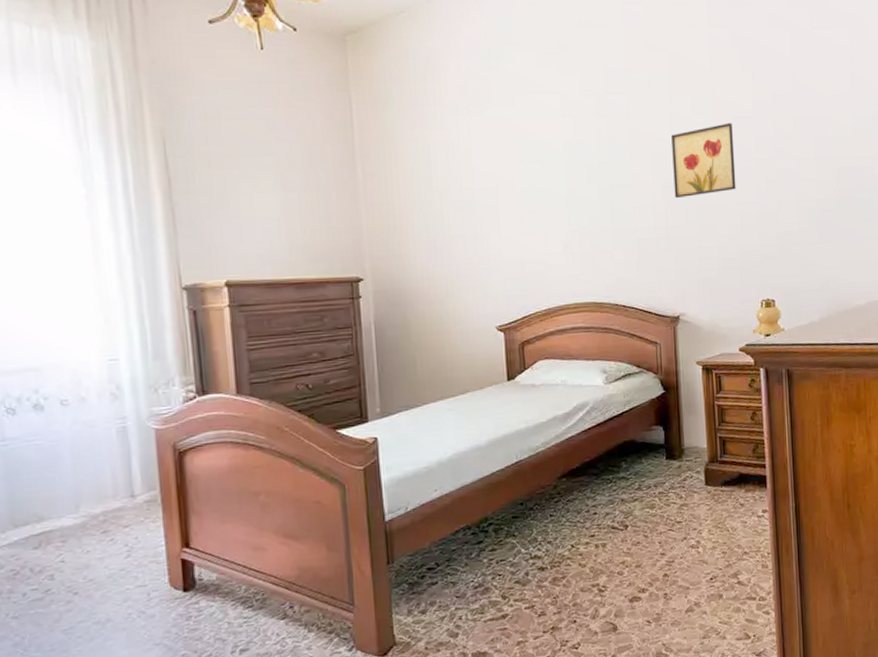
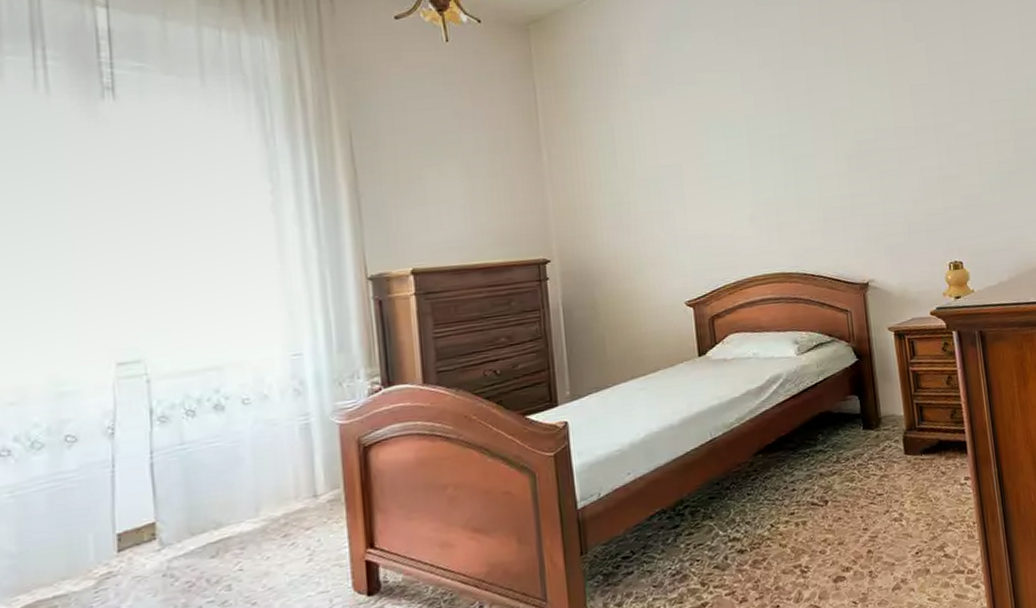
wall art: present [671,122,736,199] -> none [850,91,917,167]

